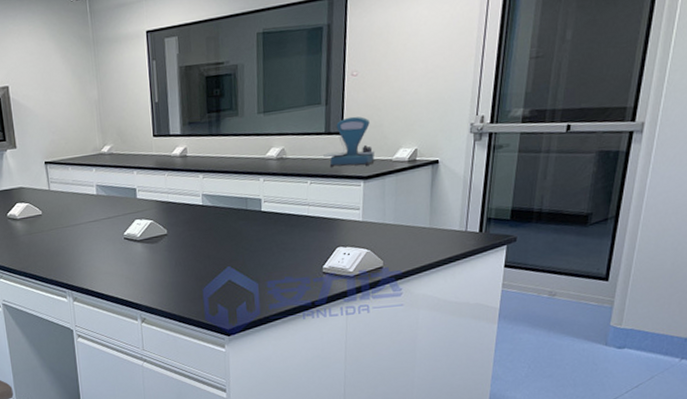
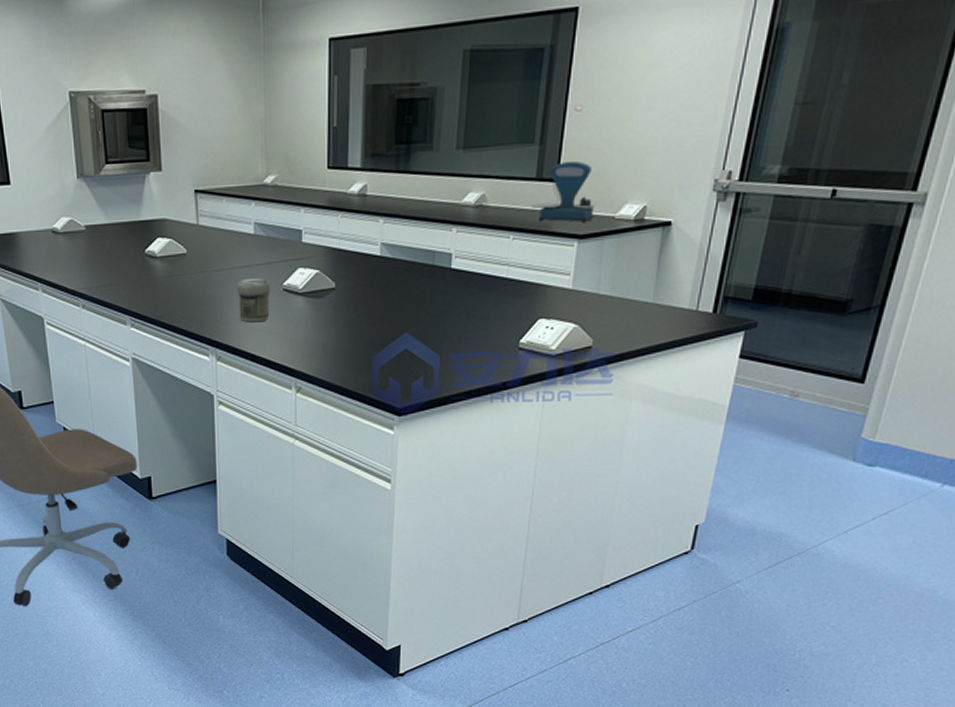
jar: none [85,230,115,268] -> present [237,279,271,323]

